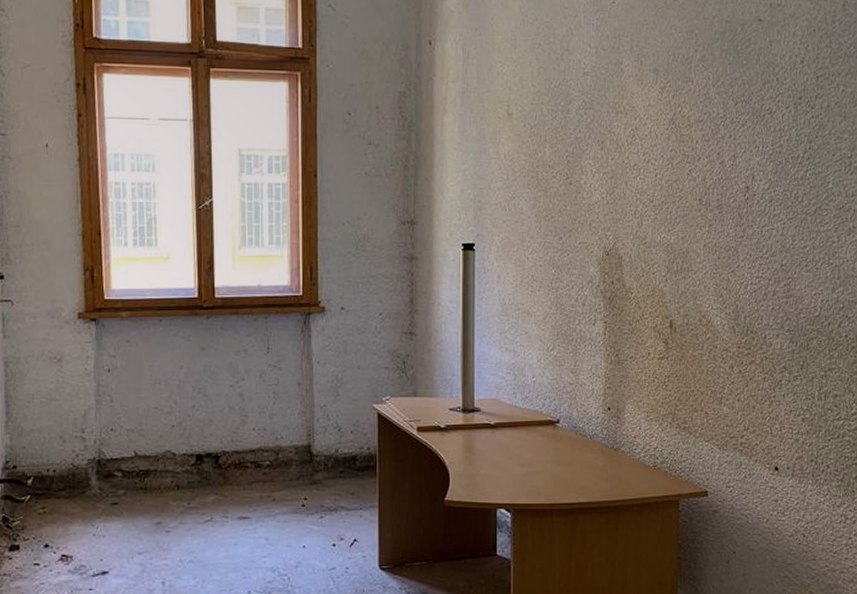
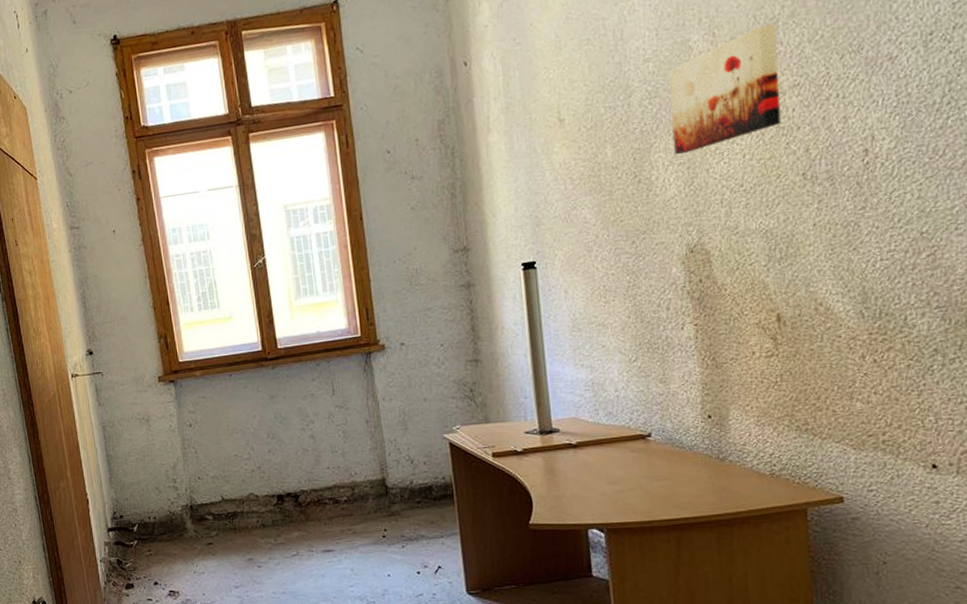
wall art: none [602,63,689,165] -> present [669,24,782,155]

